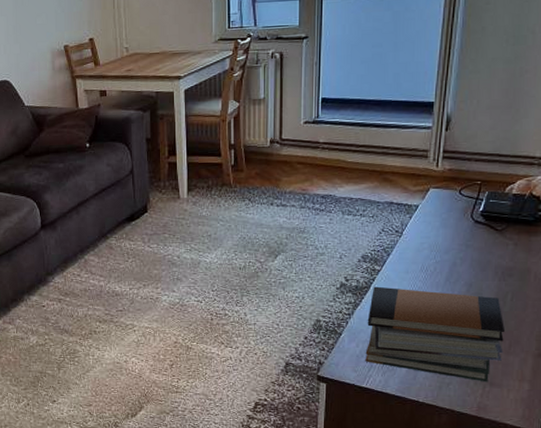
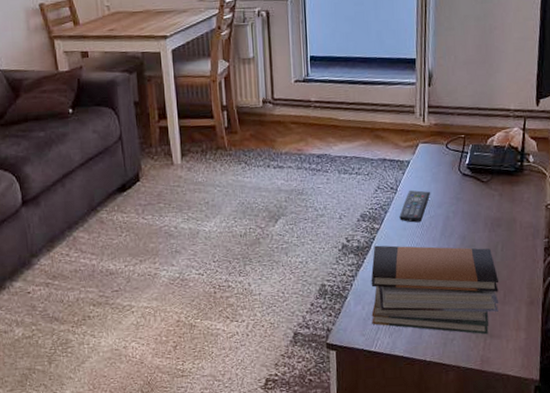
remote control: none [402,234,439,267] -> present [399,190,431,223]

